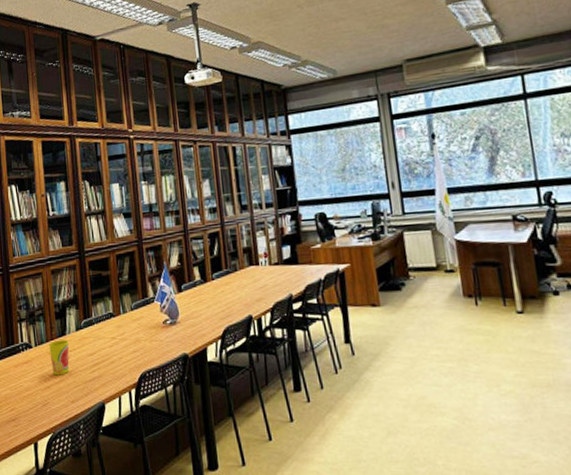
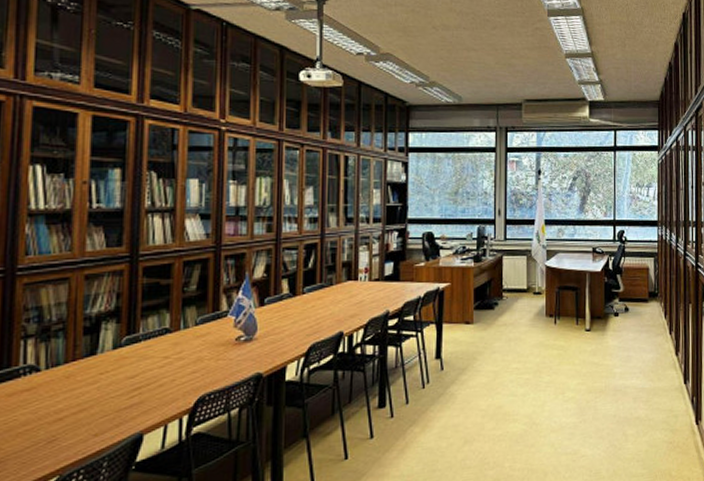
cup: present [49,340,70,376] -> none [68,360,100,405]

